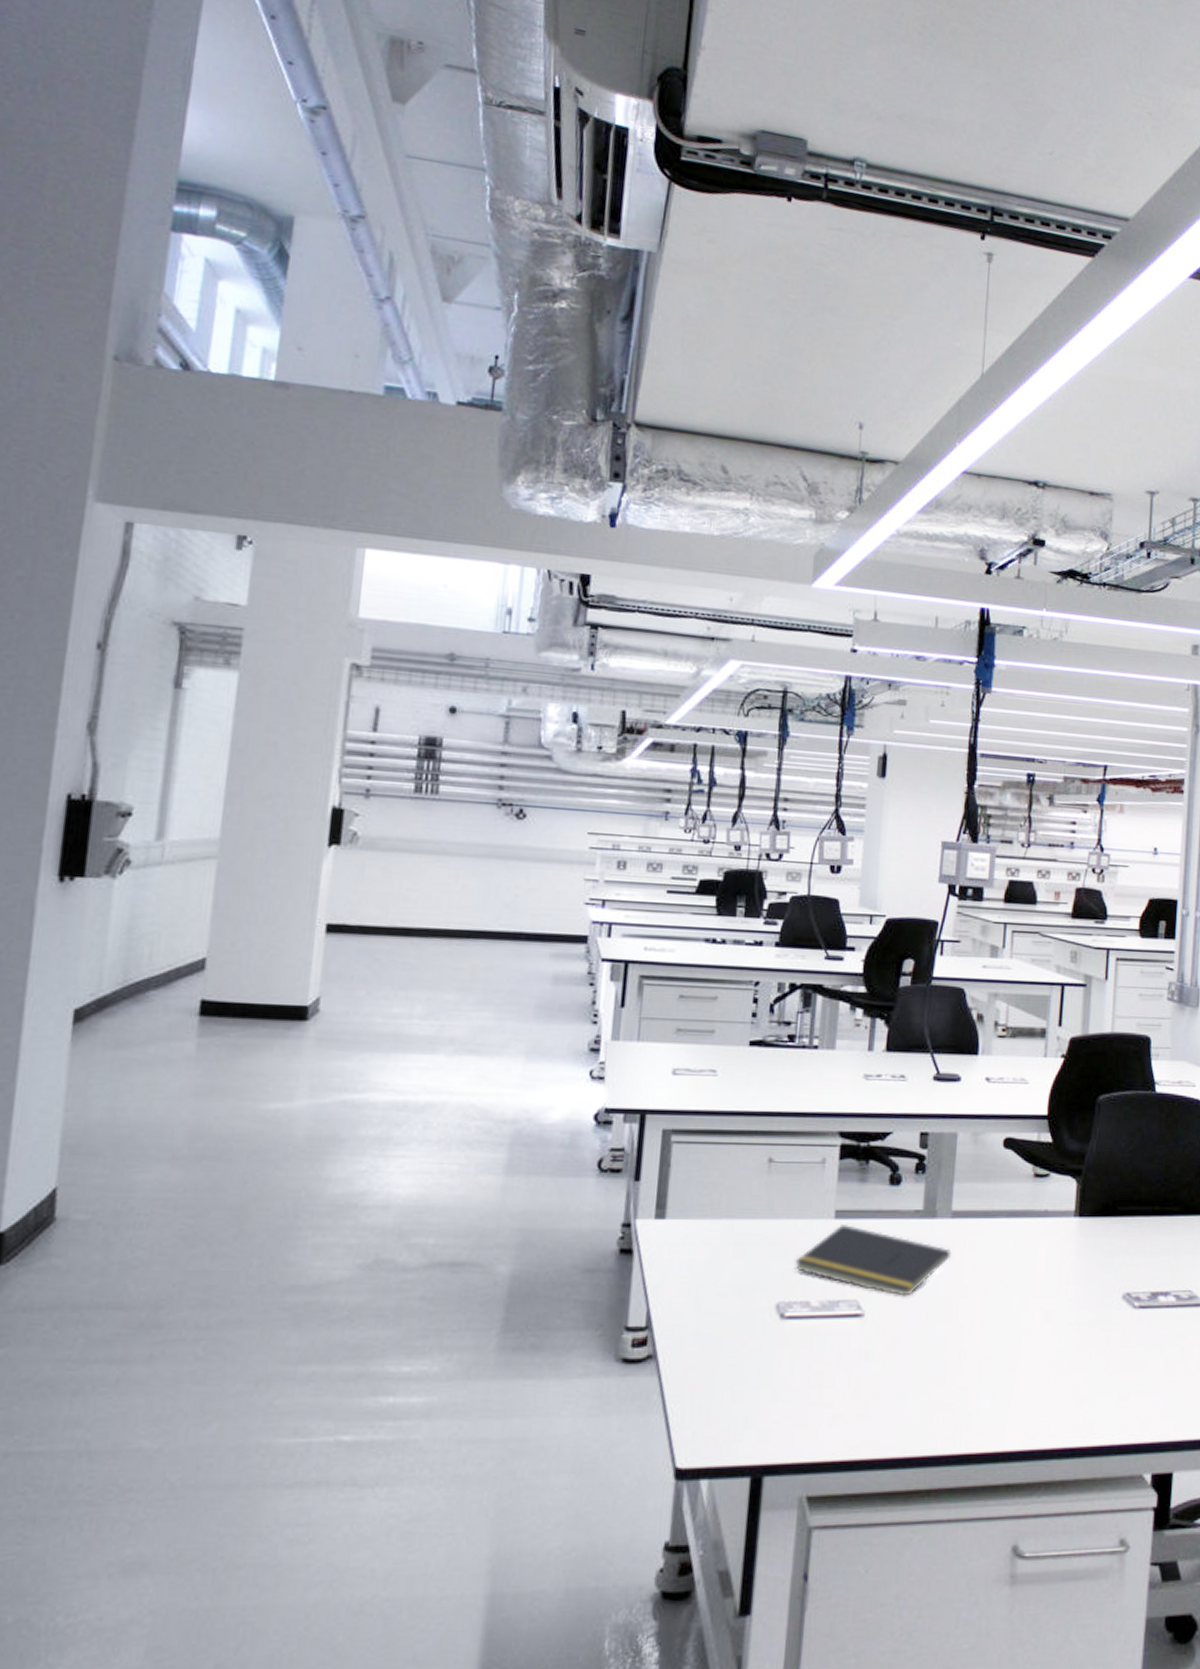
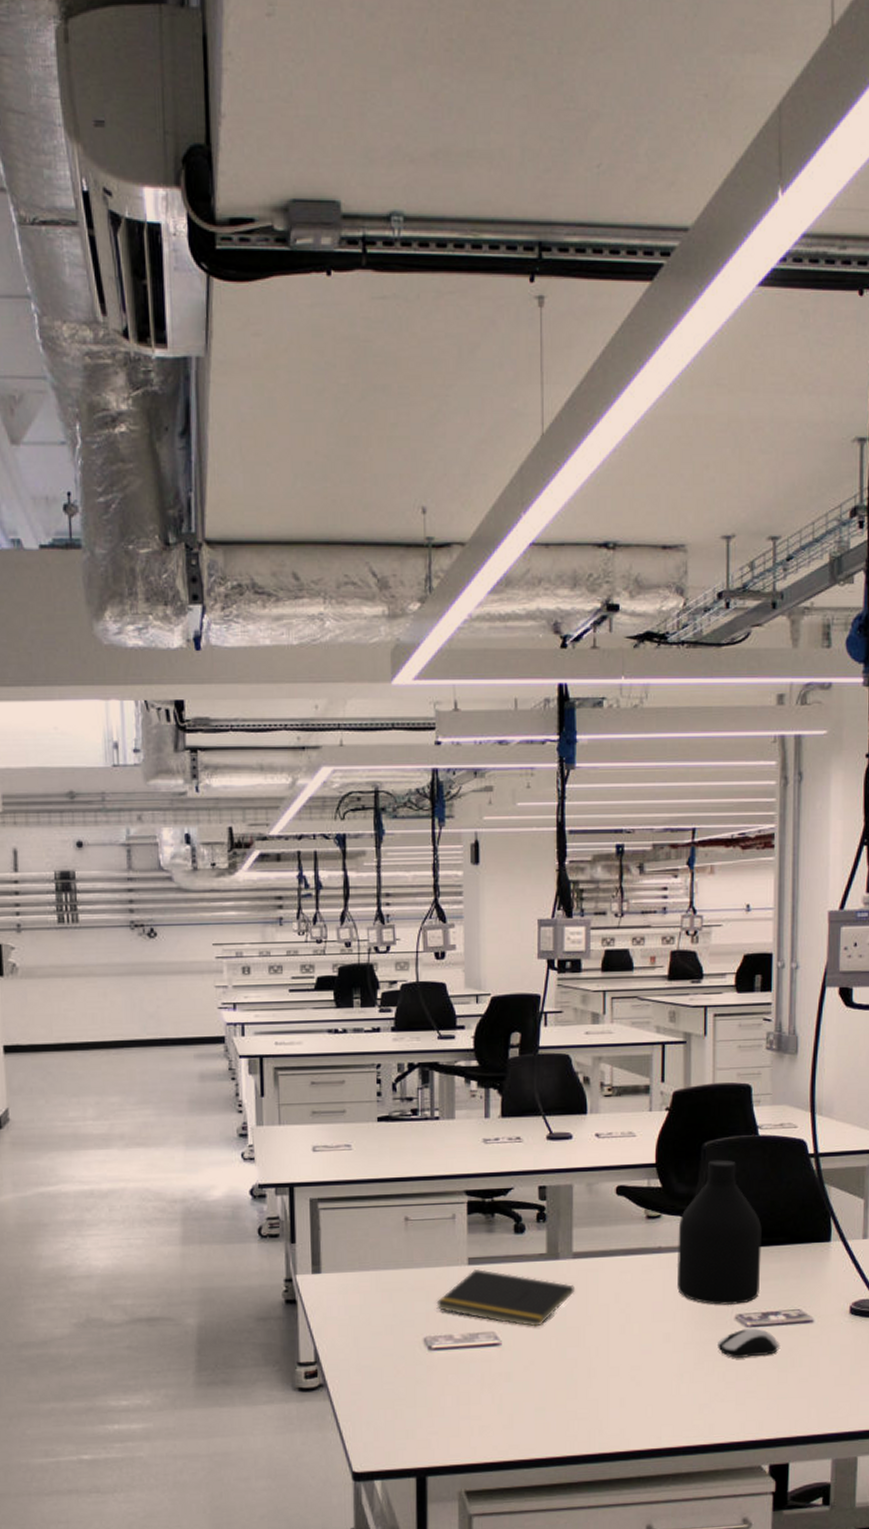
bottle: none [1062,1115,1155,1281] -> present [676,1159,762,1305]
computer mouse: none [1101,1310,1169,1344] -> present [716,1328,781,1358]

